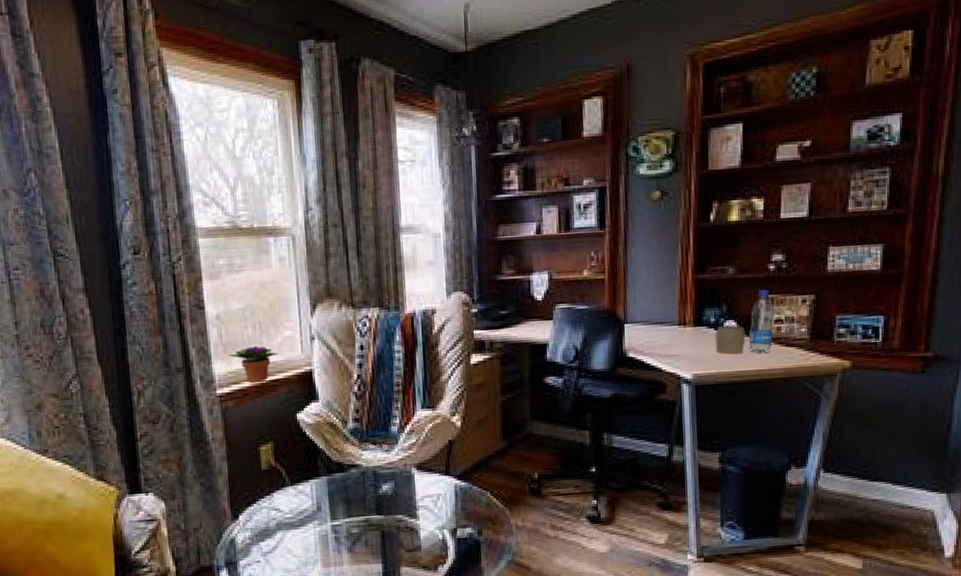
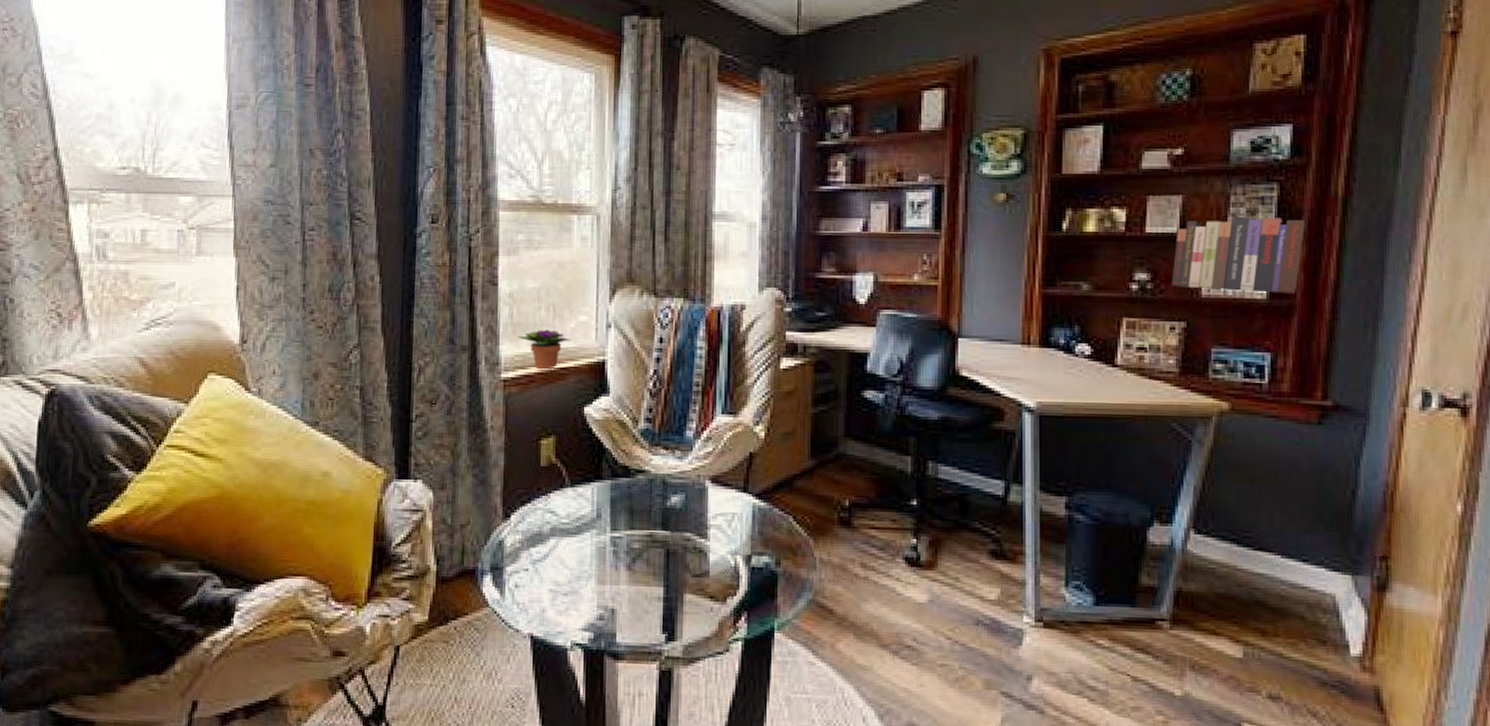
mug: present [715,325,745,355] -> none [1064,349,1101,383]
bottle: present [749,289,774,354] -> none [1105,311,1136,386]
books: none [803,197,912,265] -> present [1172,217,1305,293]

